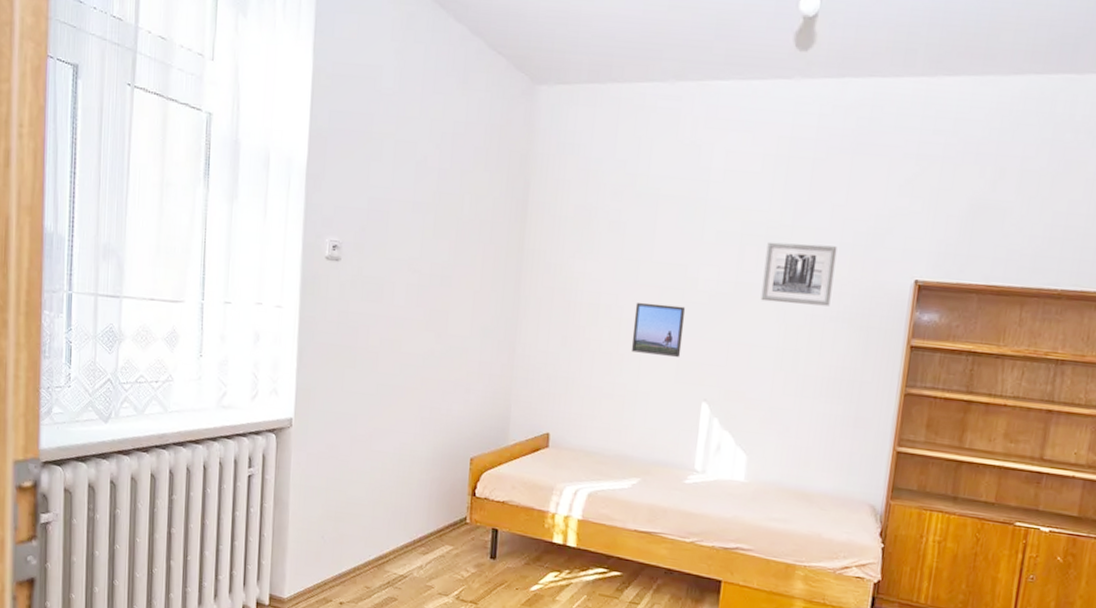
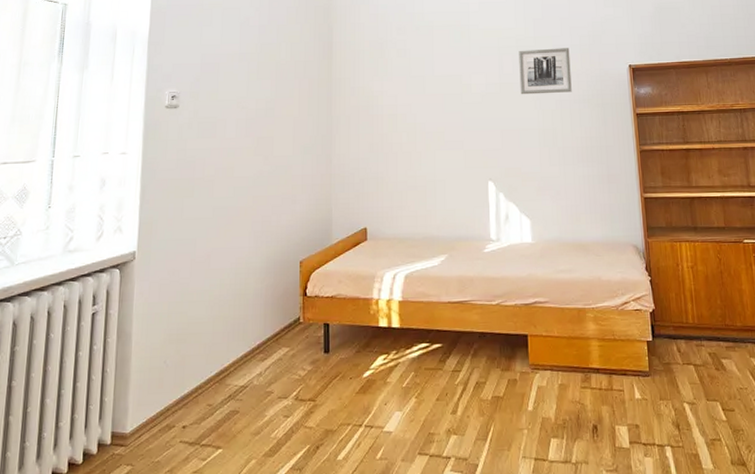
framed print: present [631,302,686,357] -> none [425,107,466,149]

